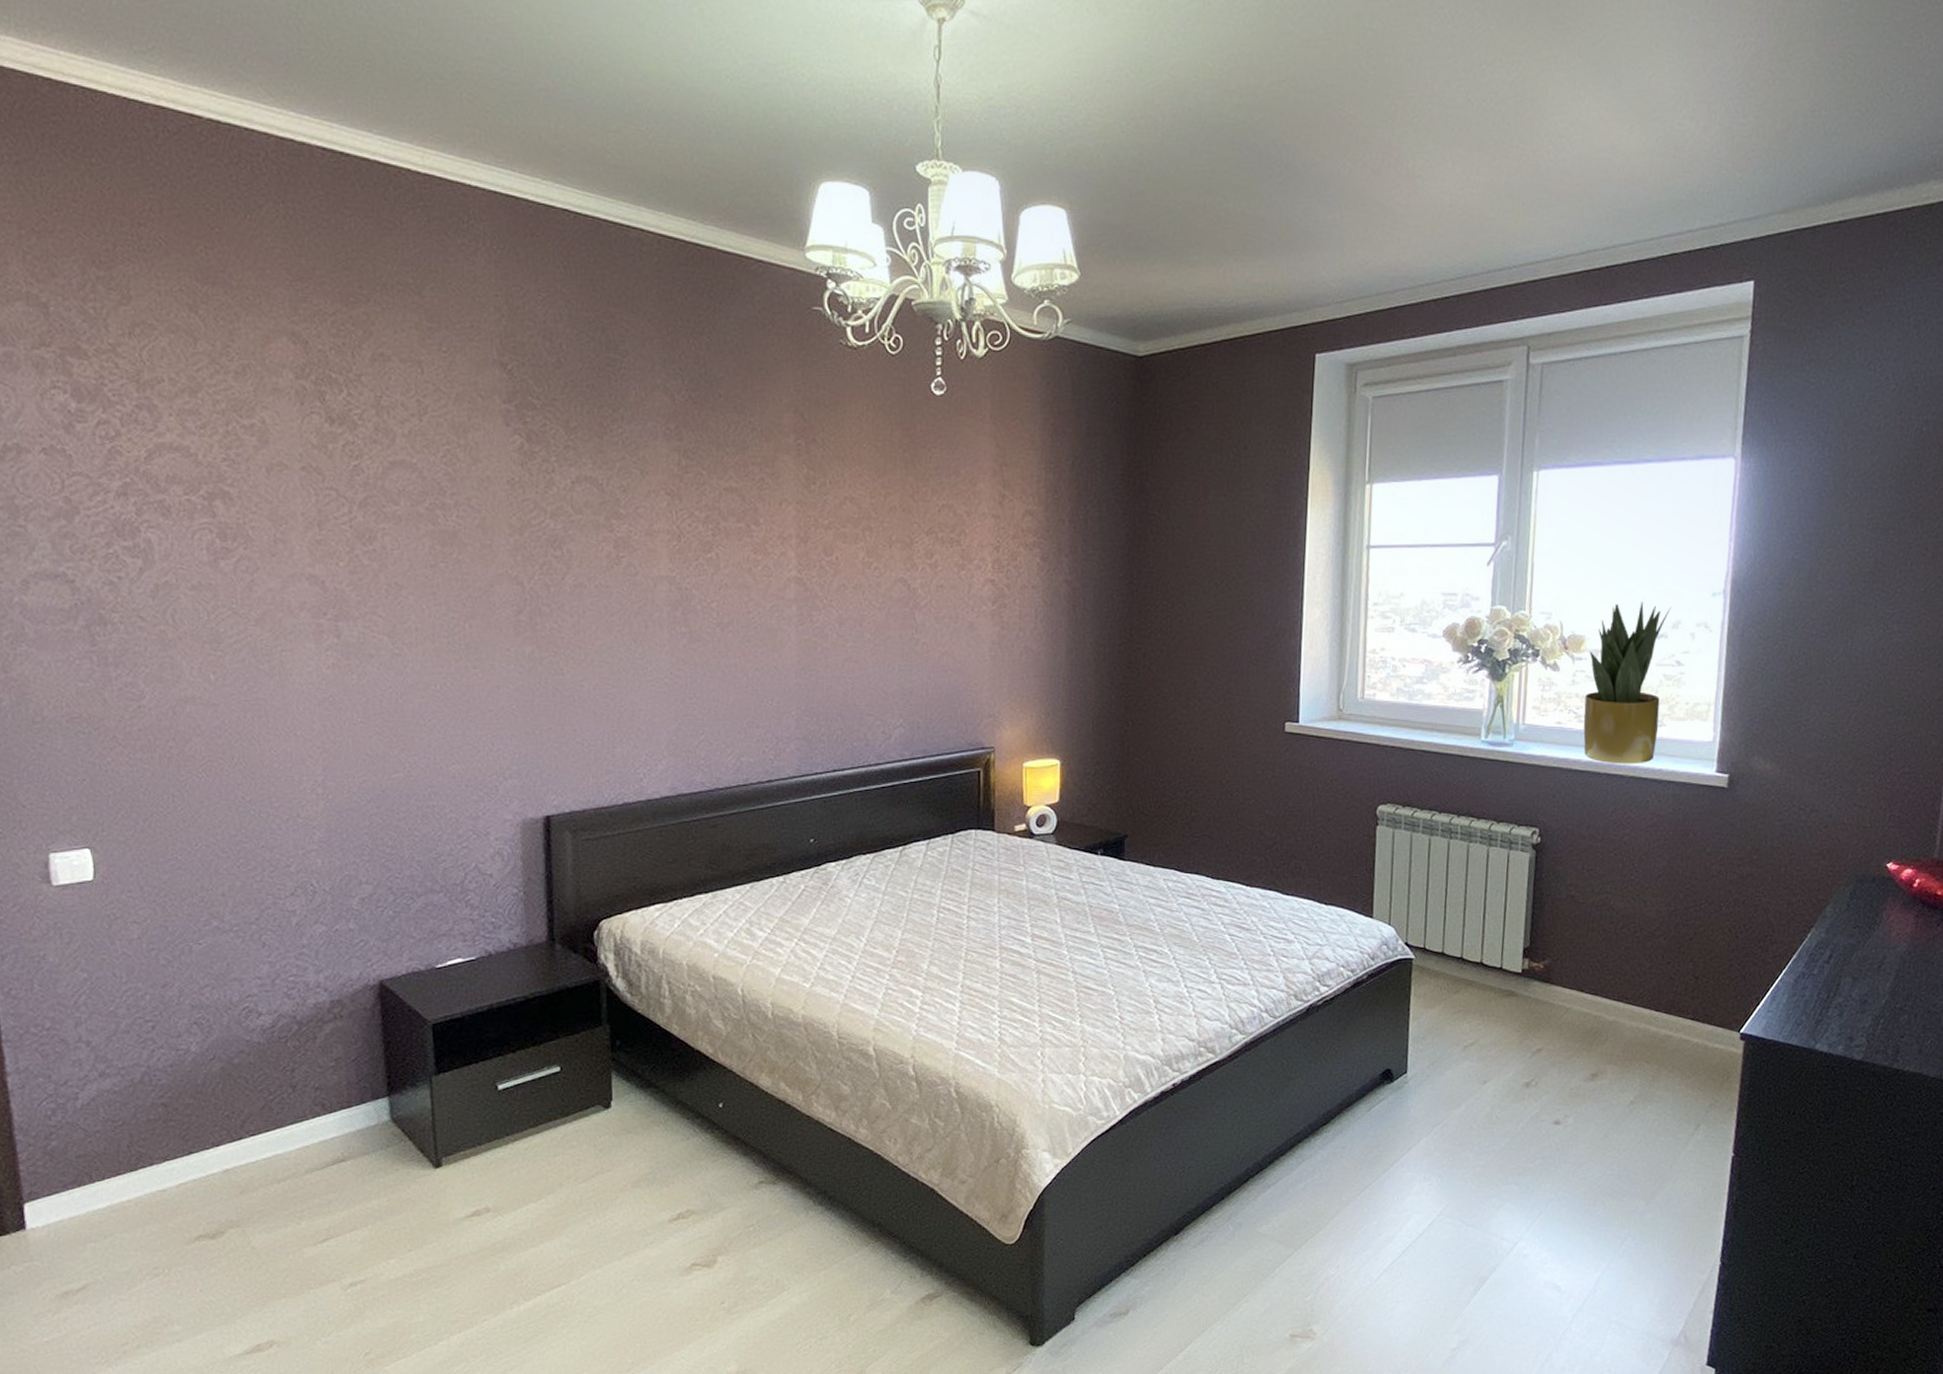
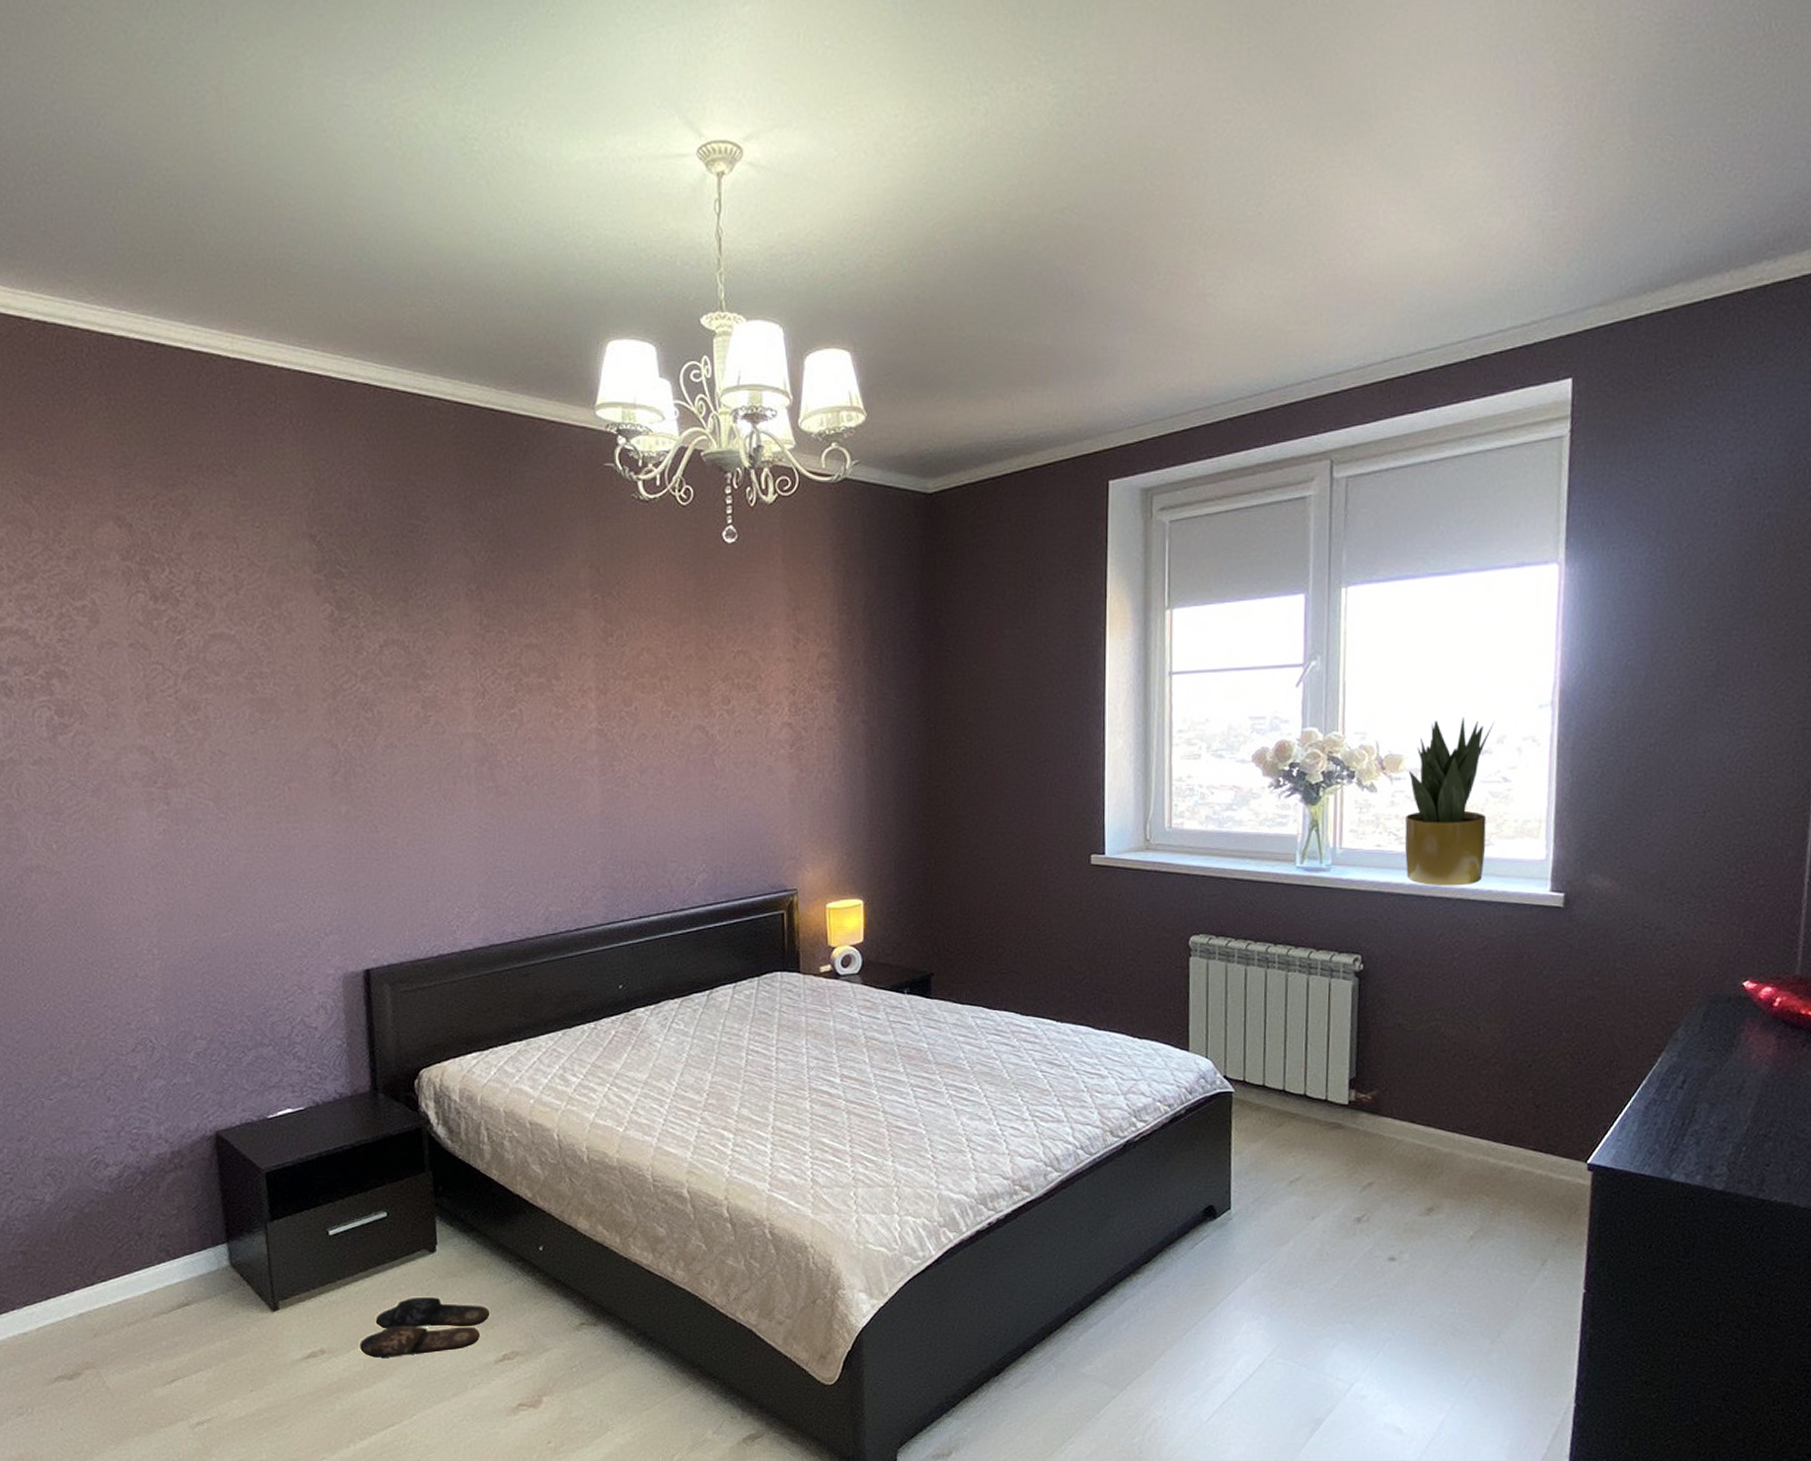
slippers: none [527,1154,666,1216] -> present [360,1297,490,1358]

